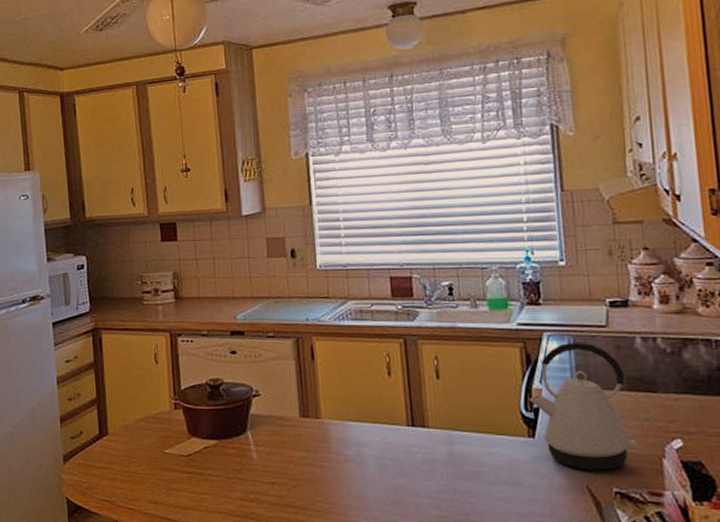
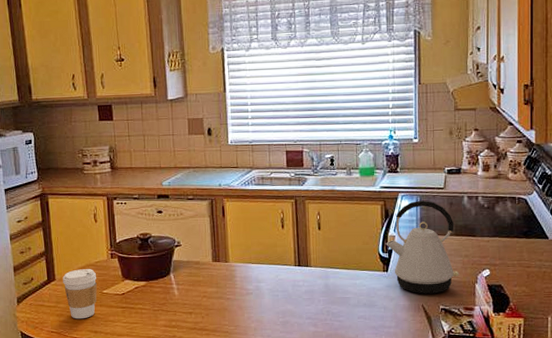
coffee cup: none [117,422,158,486] -> present [62,269,97,319]

